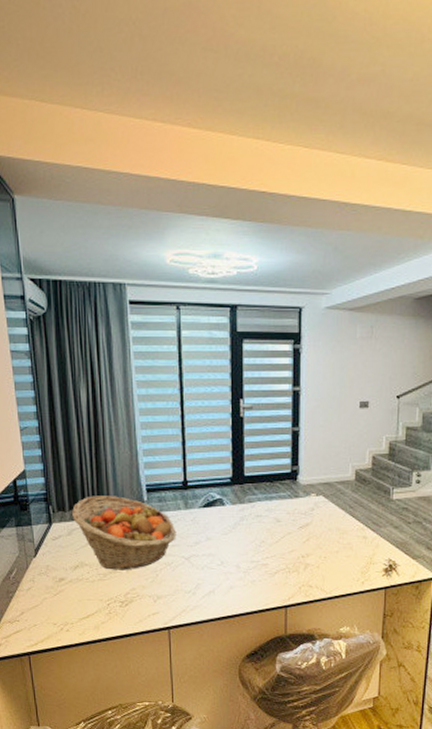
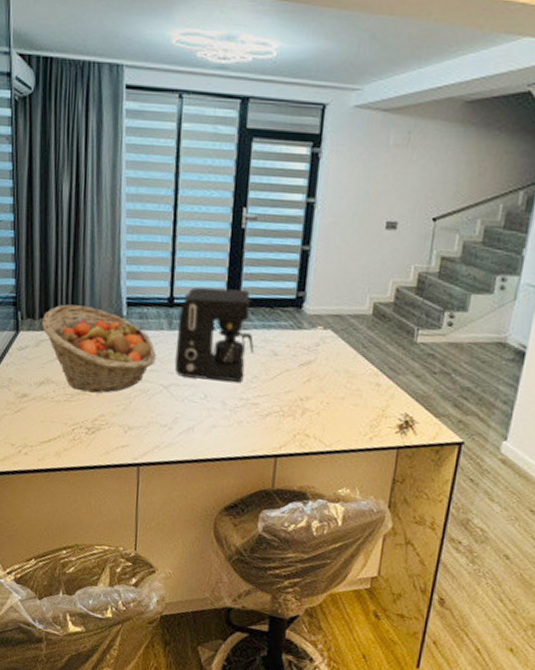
coffee maker: none [193,469,260,549] -> present [174,287,254,382]

